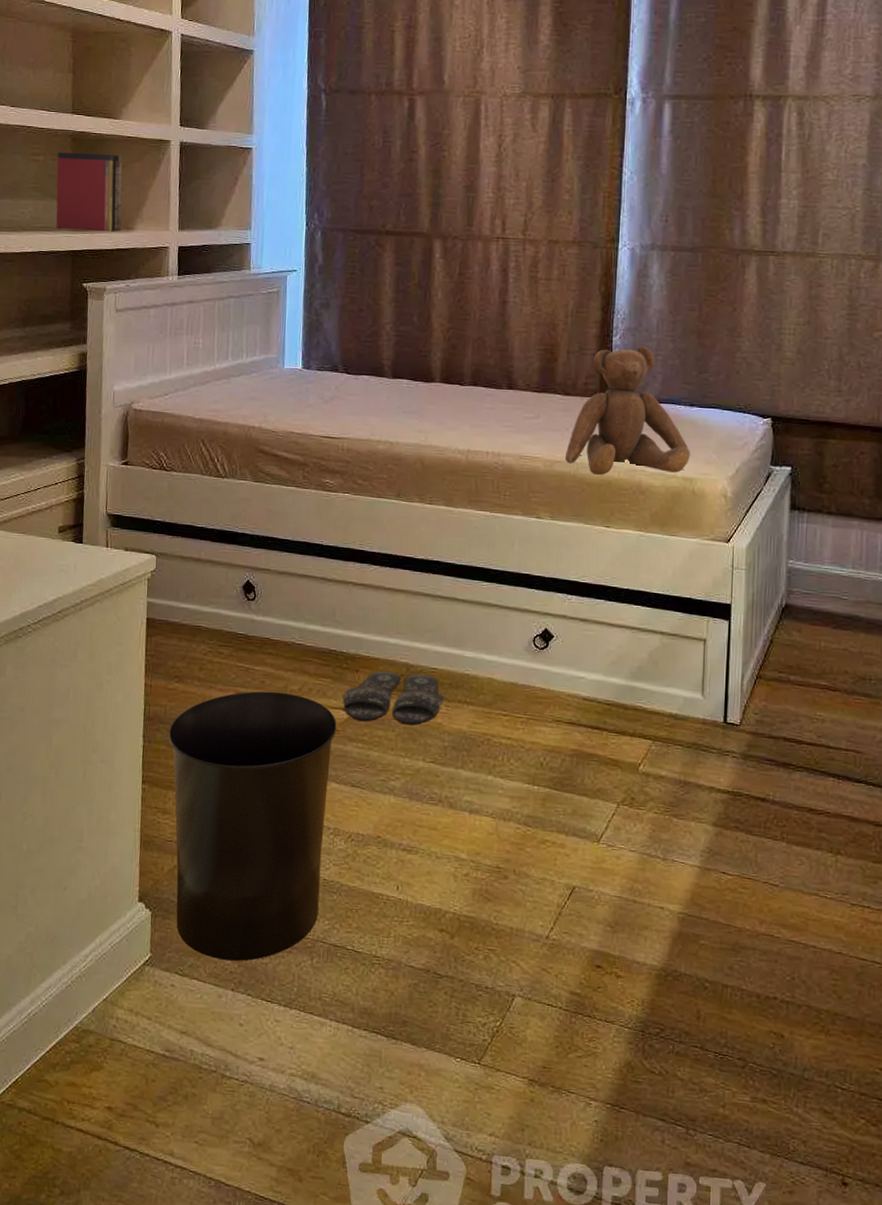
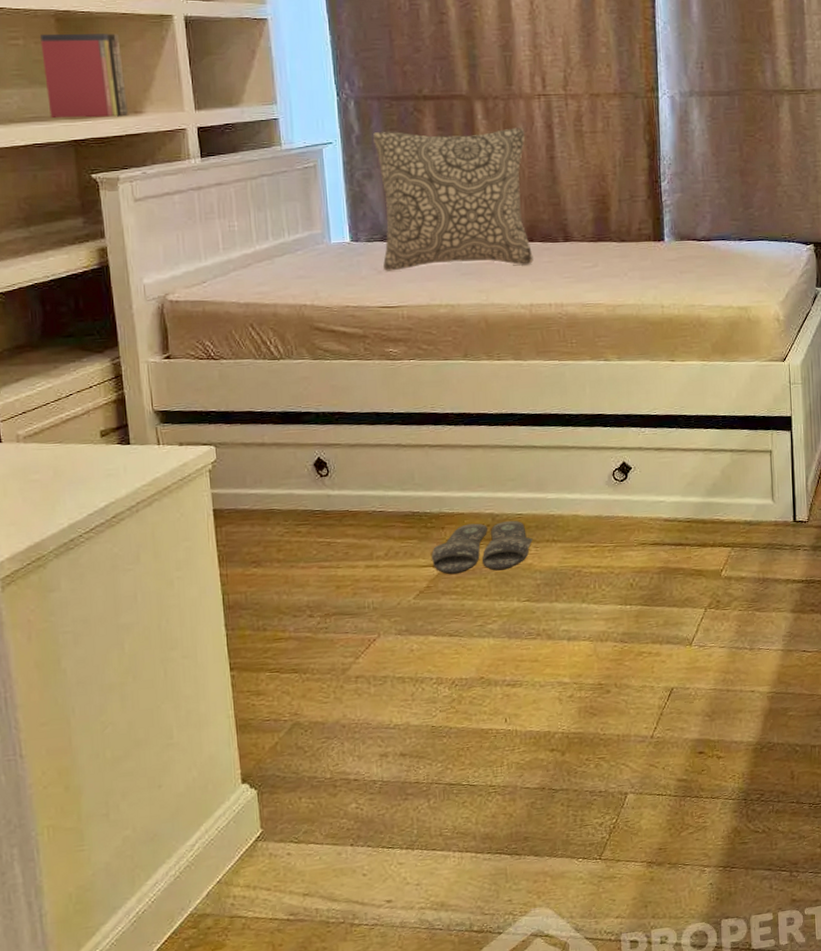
waste bin: present [168,691,337,961] -> none [252,559,430,821]
pillow: none [330,263,479,409] -> present [373,127,533,271]
teddy bear: present [564,346,691,476] -> none [626,188,744,315]

